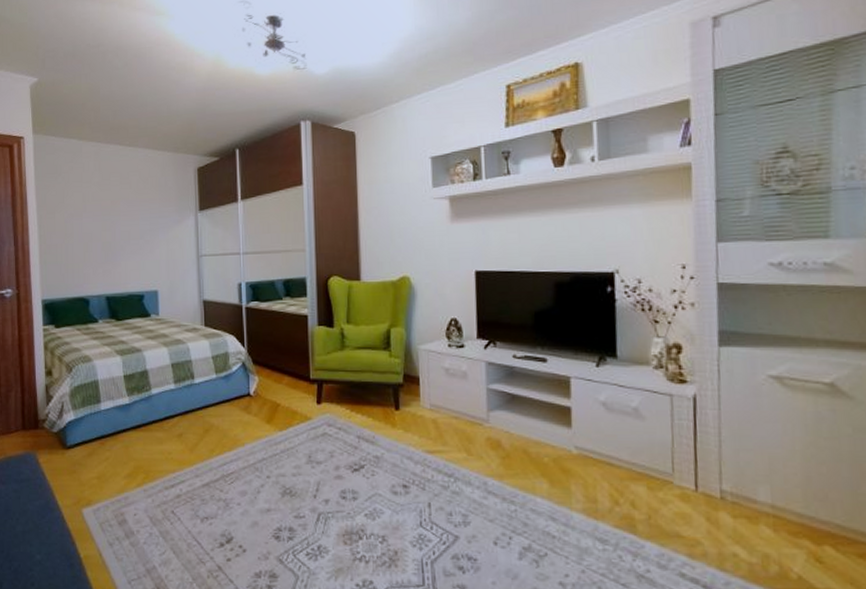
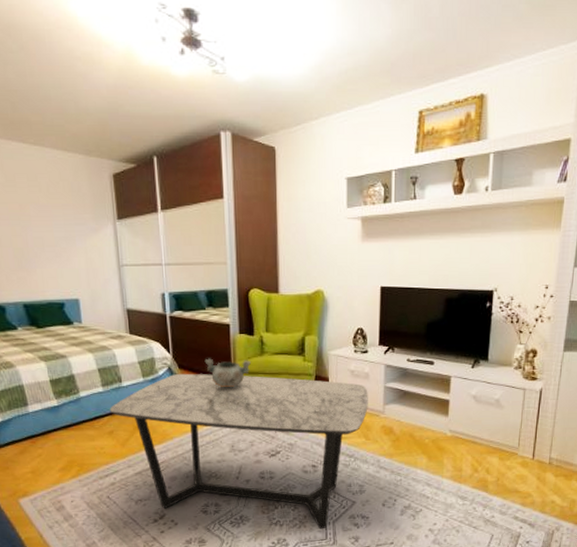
coffee table: none [180,369,468,571] -> present [109,373,368,529]
decorative bowl: none [280,353,332,387] -> present [204,358,252,388]

